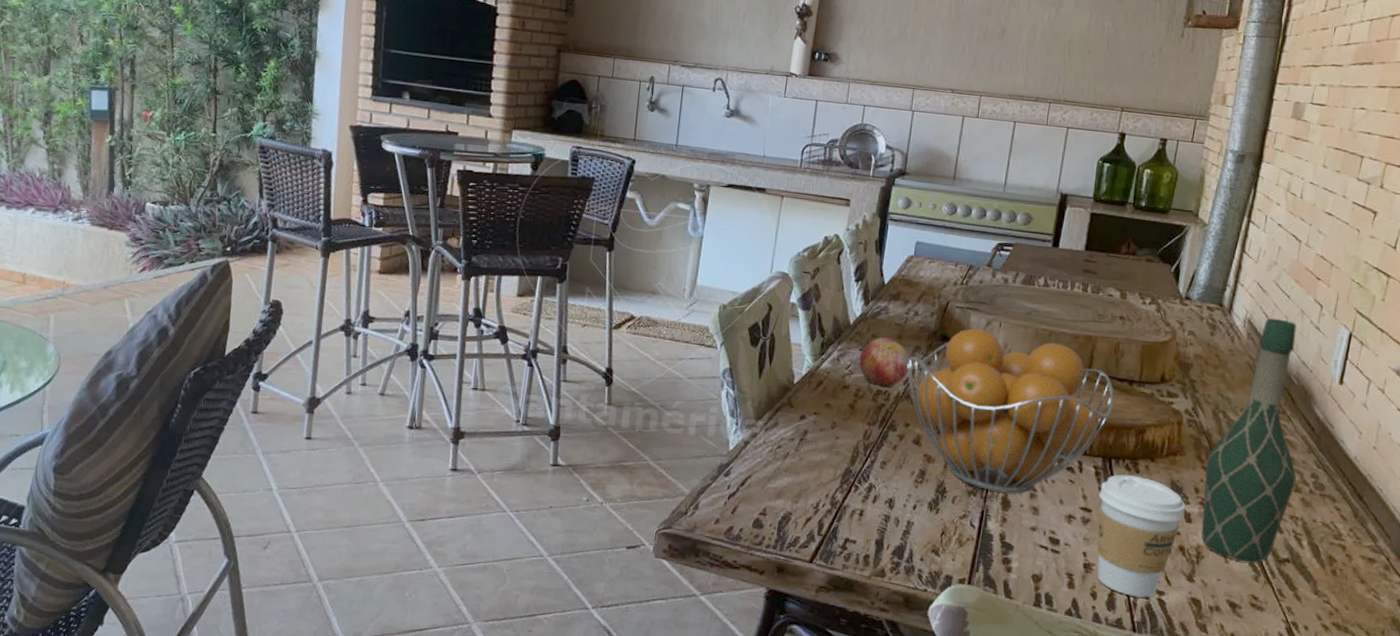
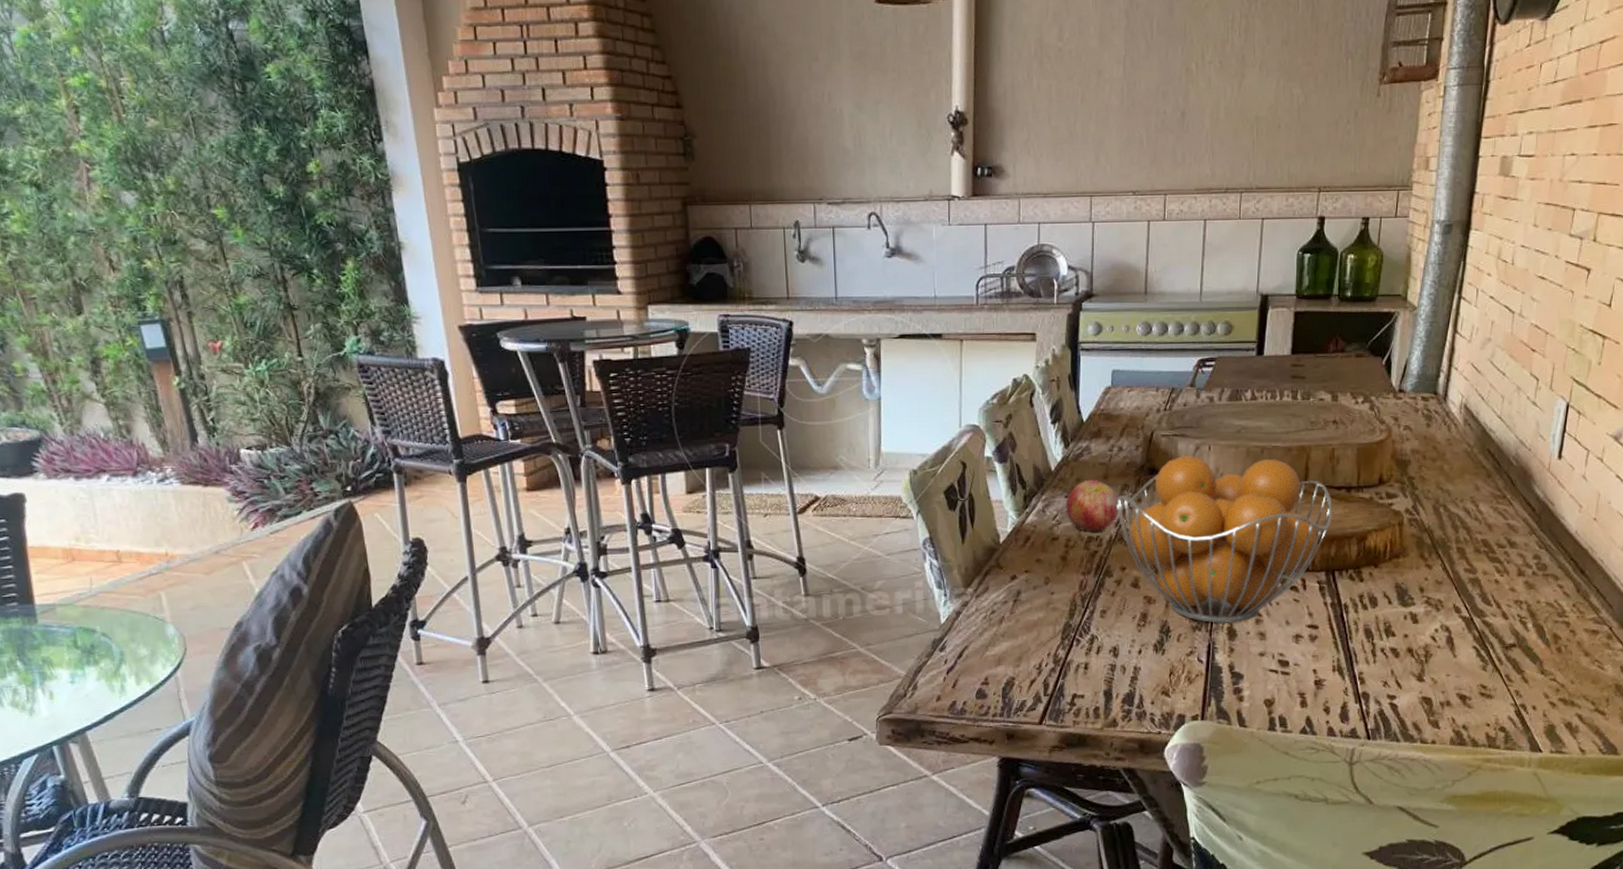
coffee cup: present [1097,474,1186,598] -> none [1325,585,1411,705]
wine bottle: present [1201,318,1297,563] -> none [1428,399,1519,654]

